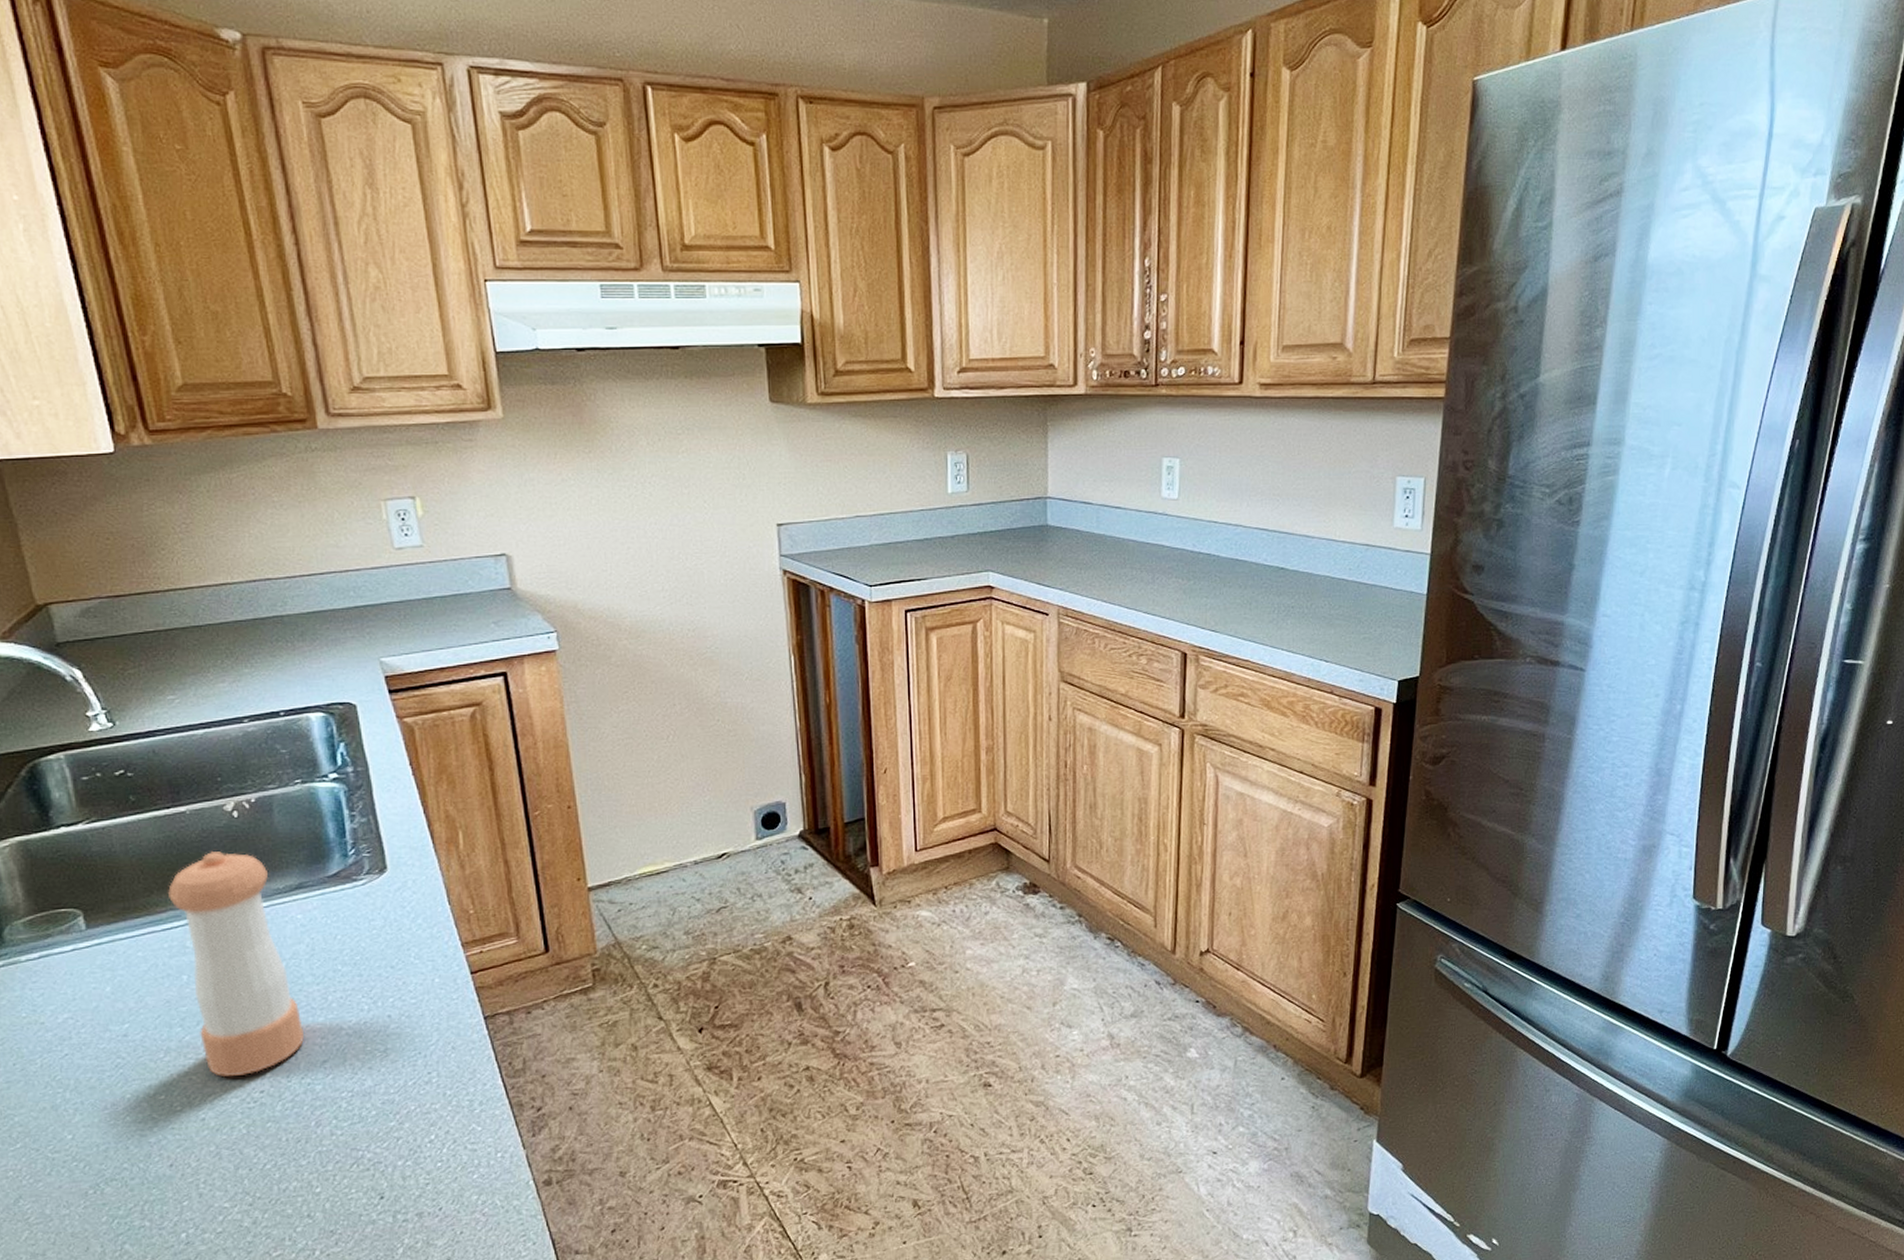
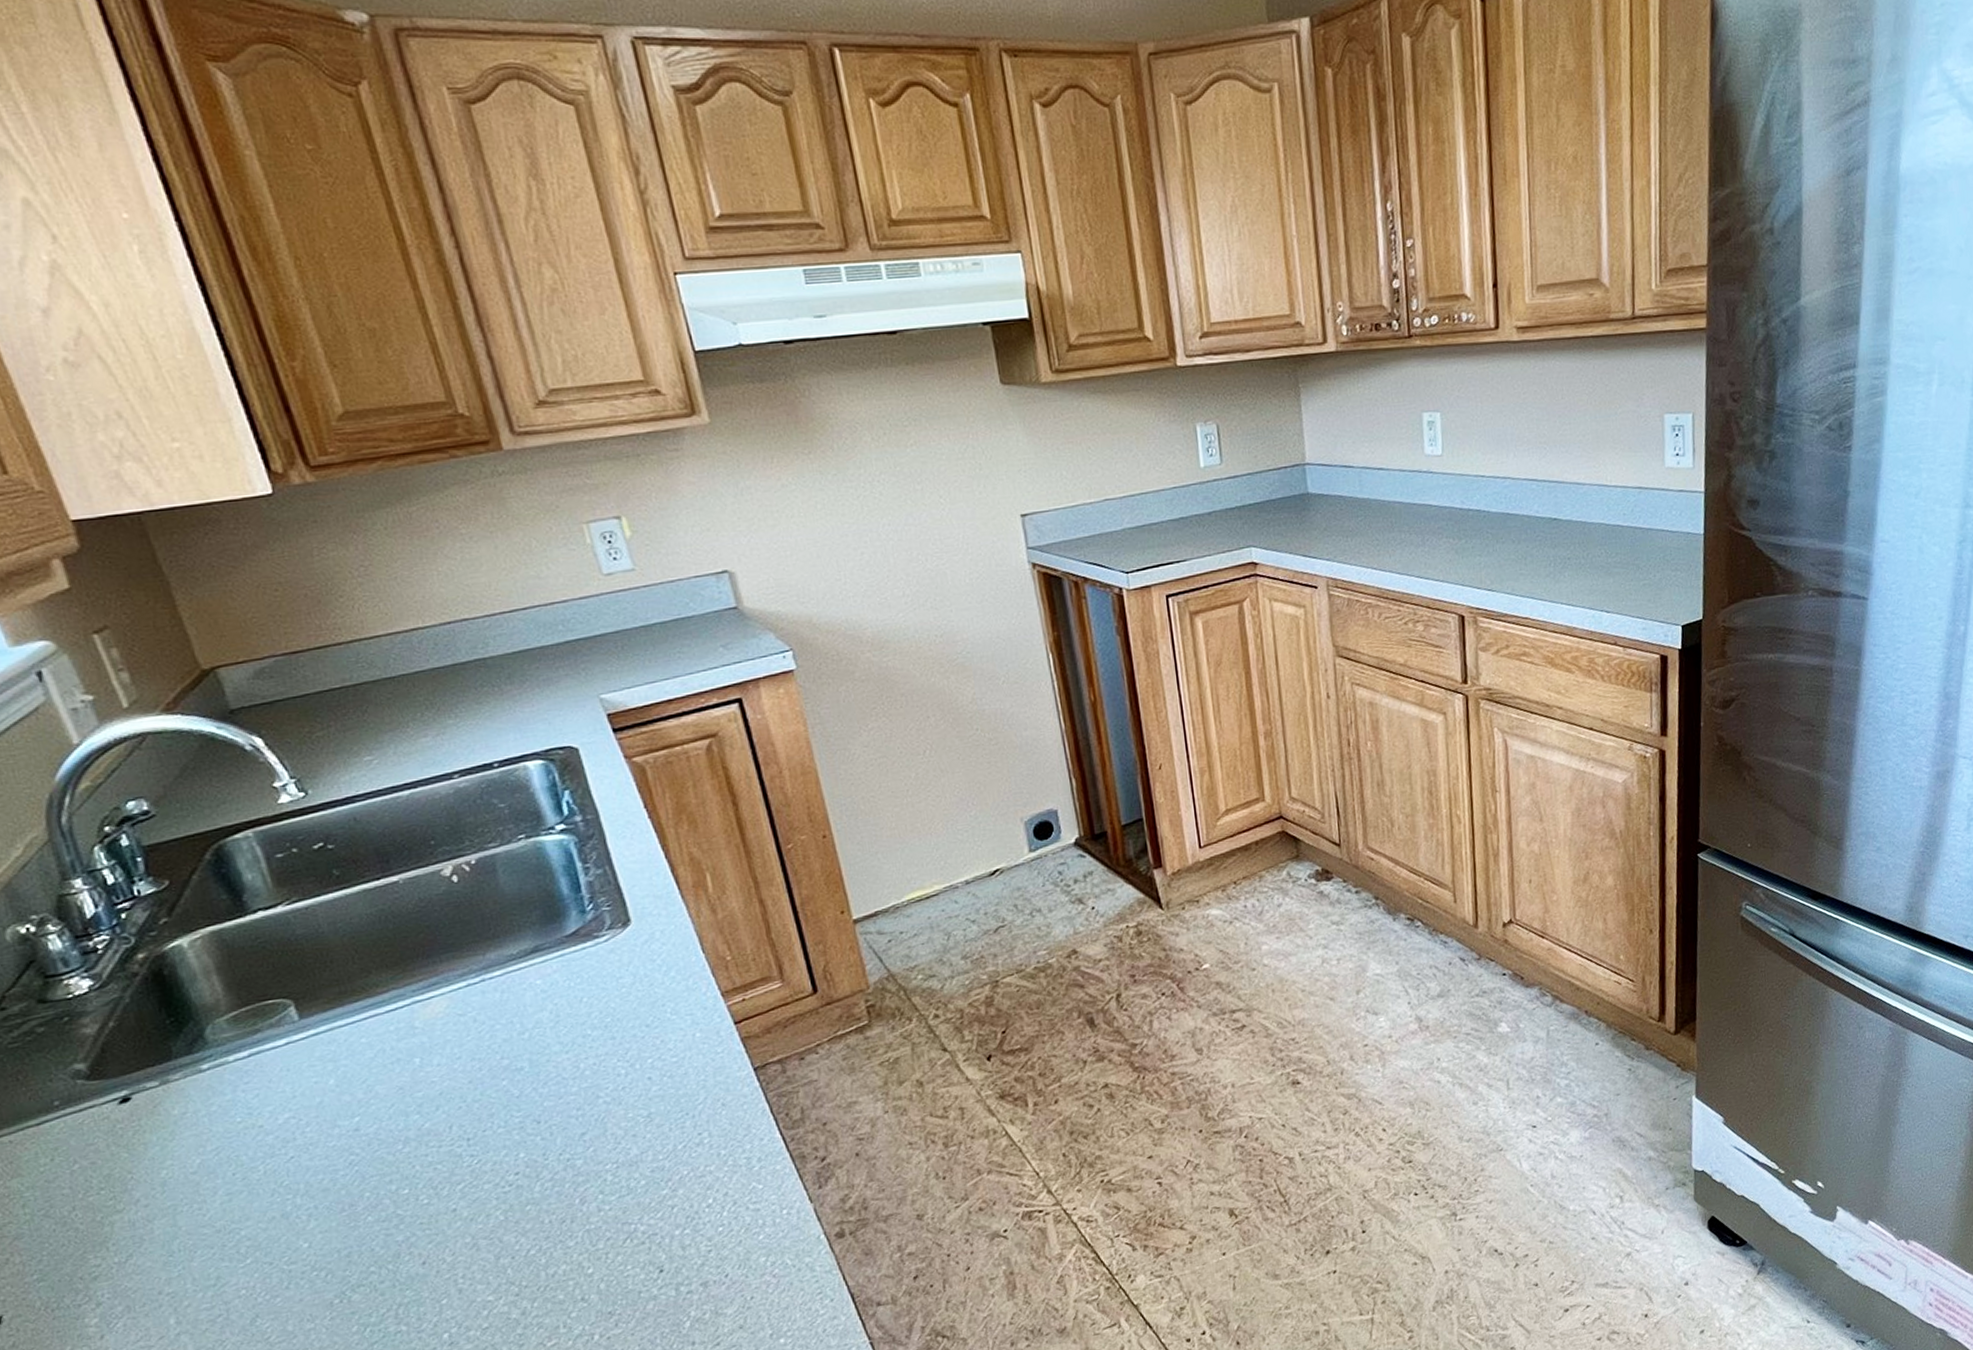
pepper shaker: present [168,851,305,1077] -> none [388,920,559,1162]

